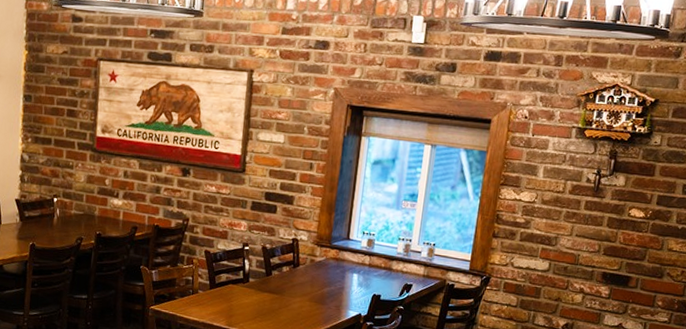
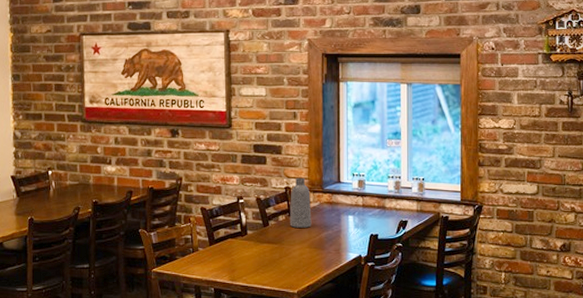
vase: none [293,230,318,282] -> present [290,177,312,228]

